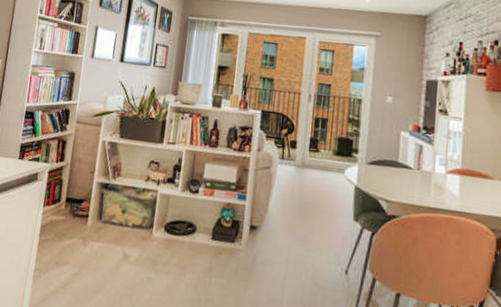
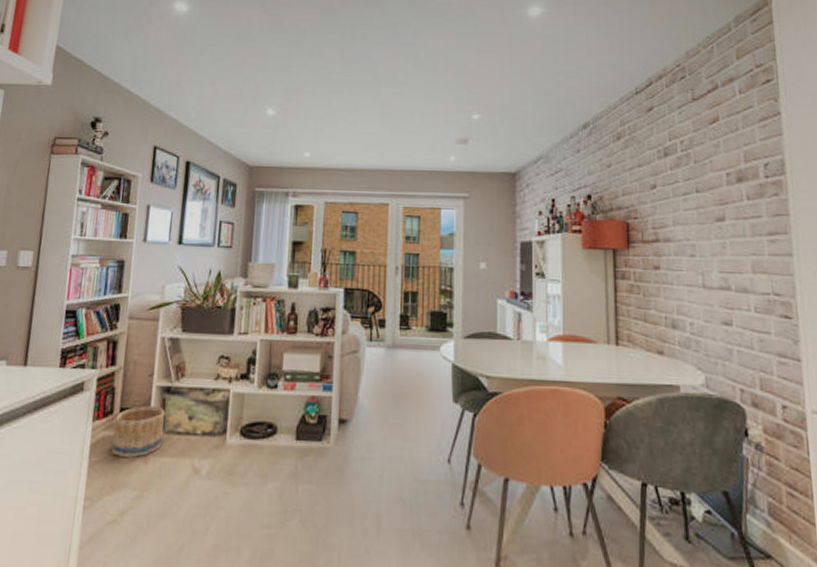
basket: none [57,197,103,241] -> present [111,405,166,459]

